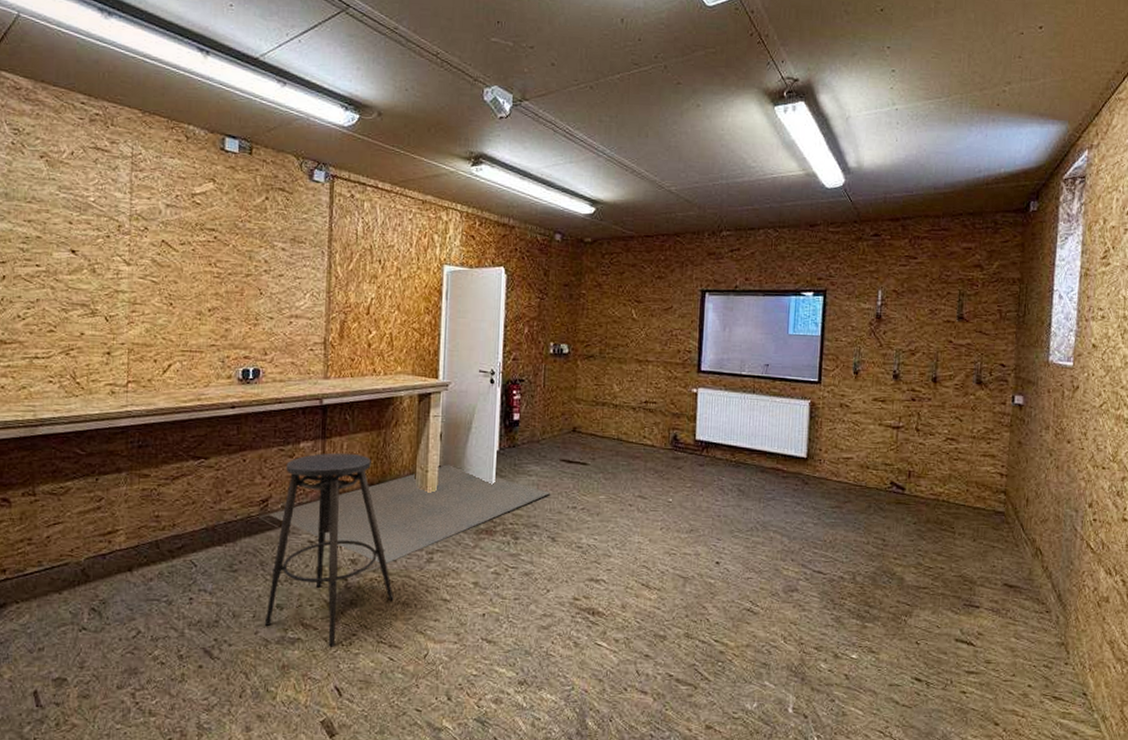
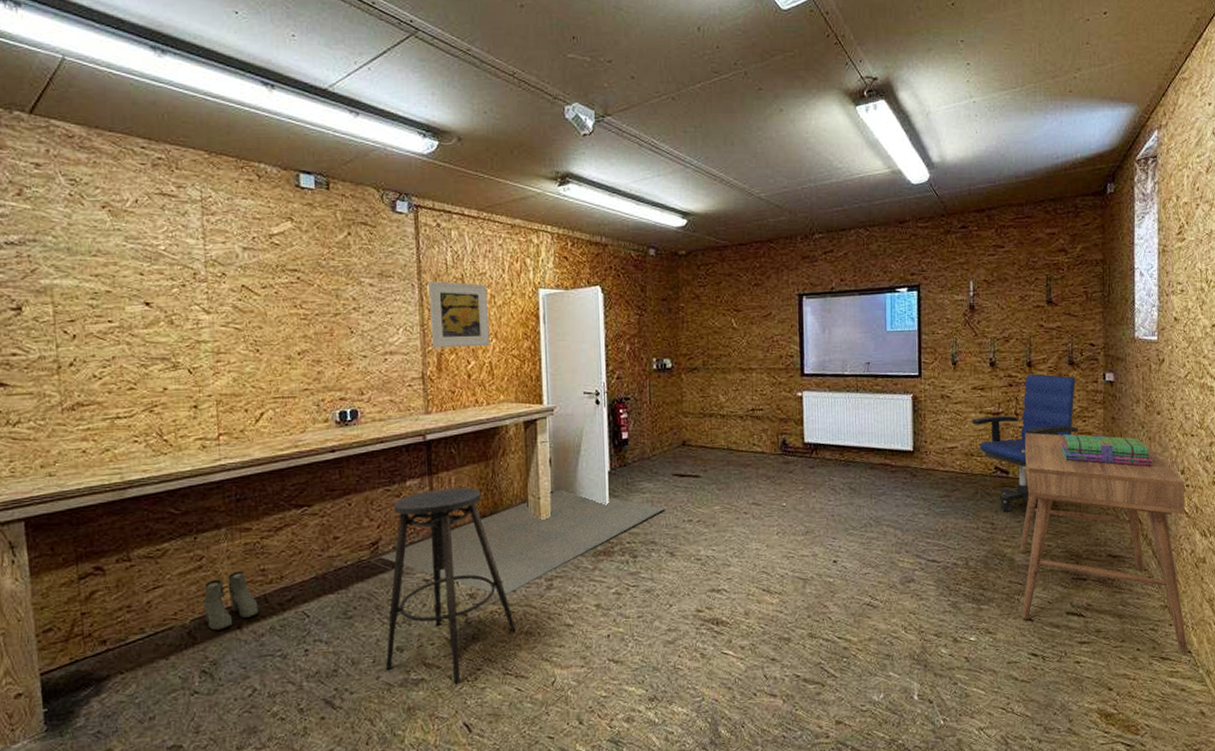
boots: none [98,515,150,571] -> present [202,571,259,631]
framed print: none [336,250,394,317] -> present [429,281,490,348]
office chair: none [870,390,983,529] -> present [972,373,1079,512]
desk: none [908,450,1092,697] -> present [1020,432,1188,655]
stack of books: none [961,455,1059,497] -> present [1061,434,1153,467]

